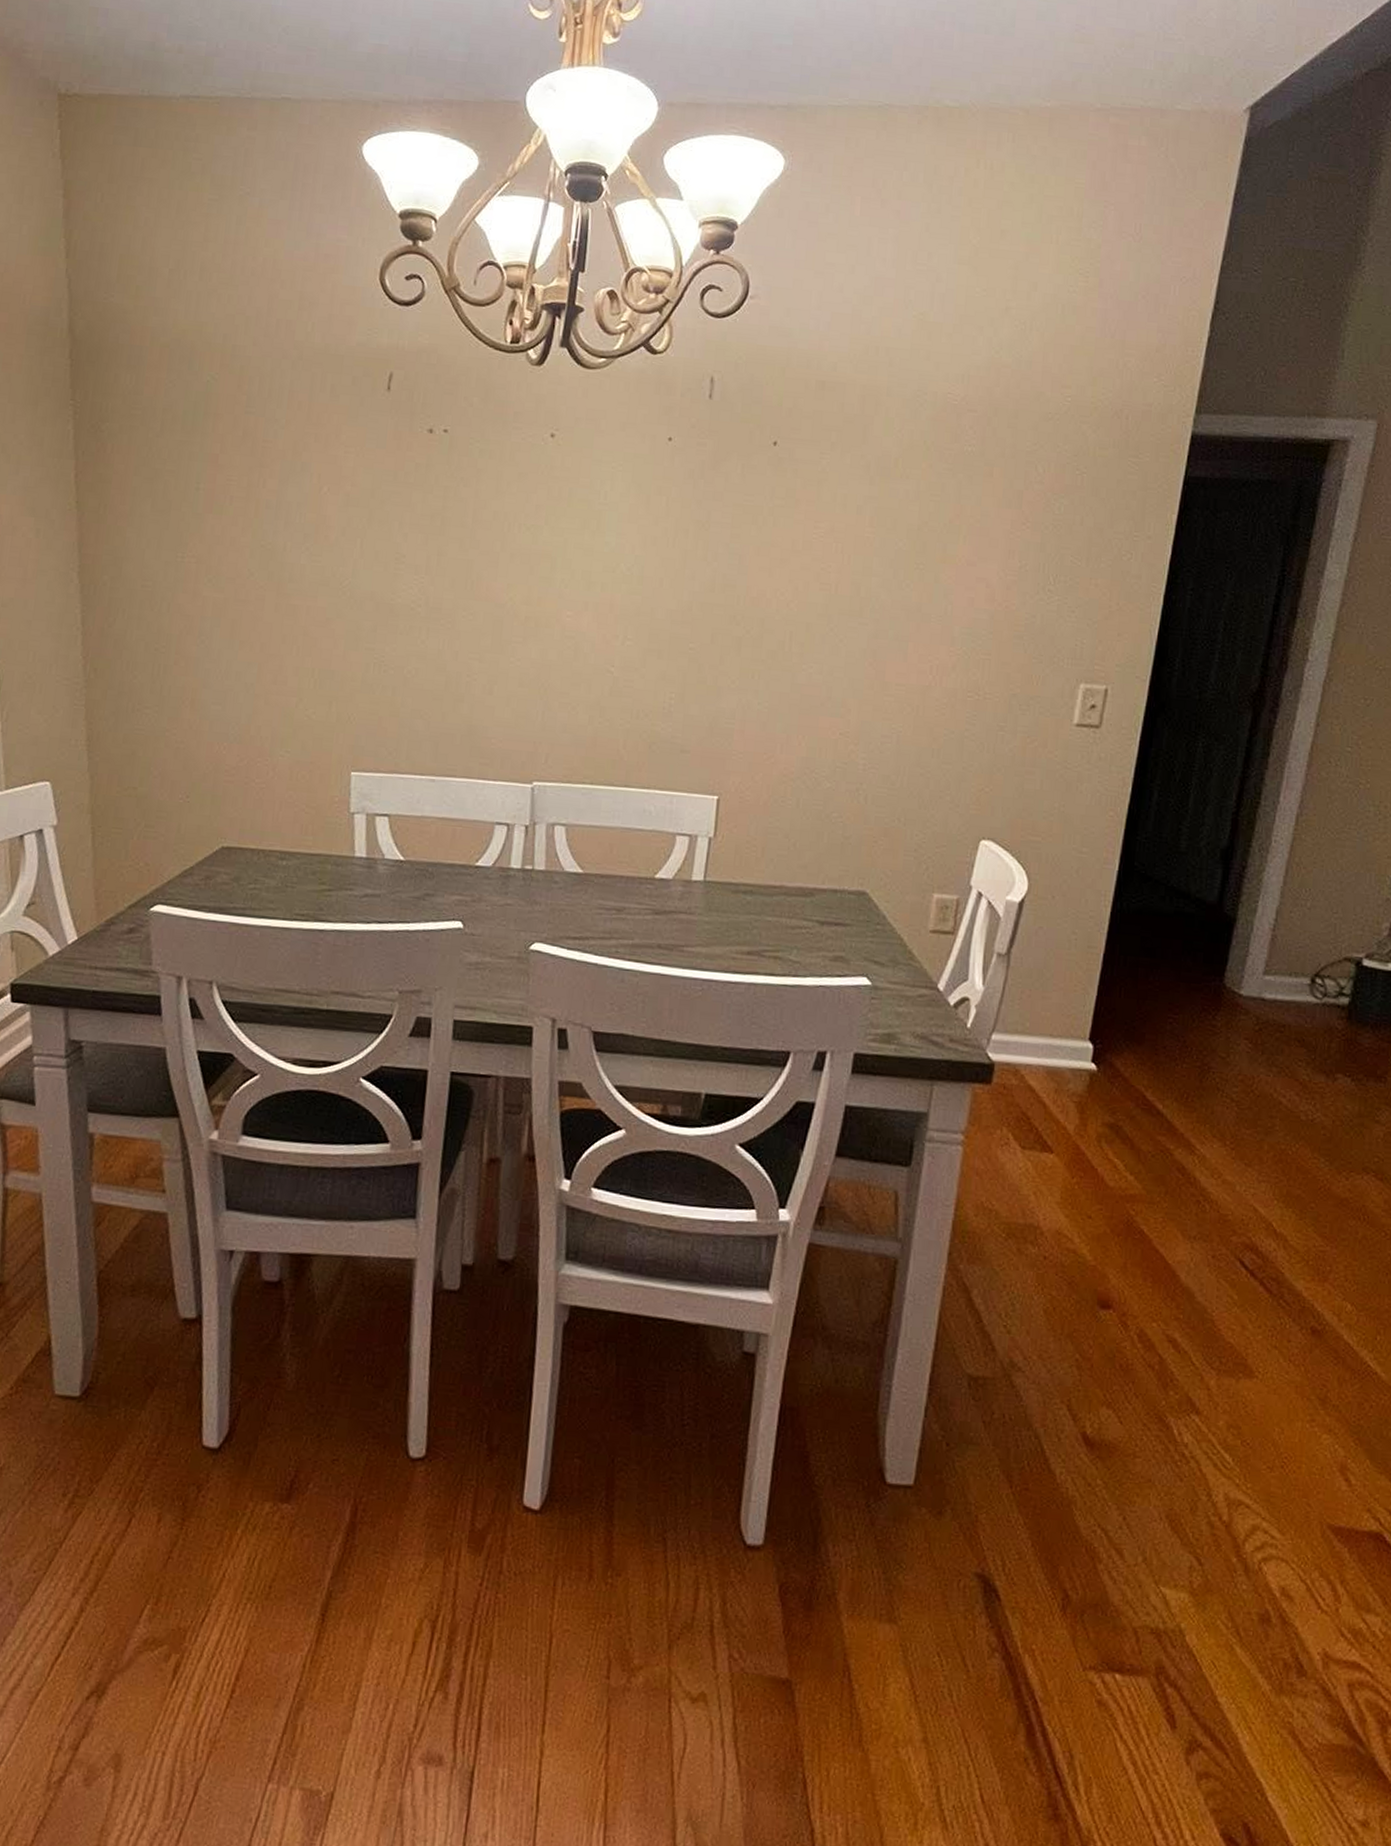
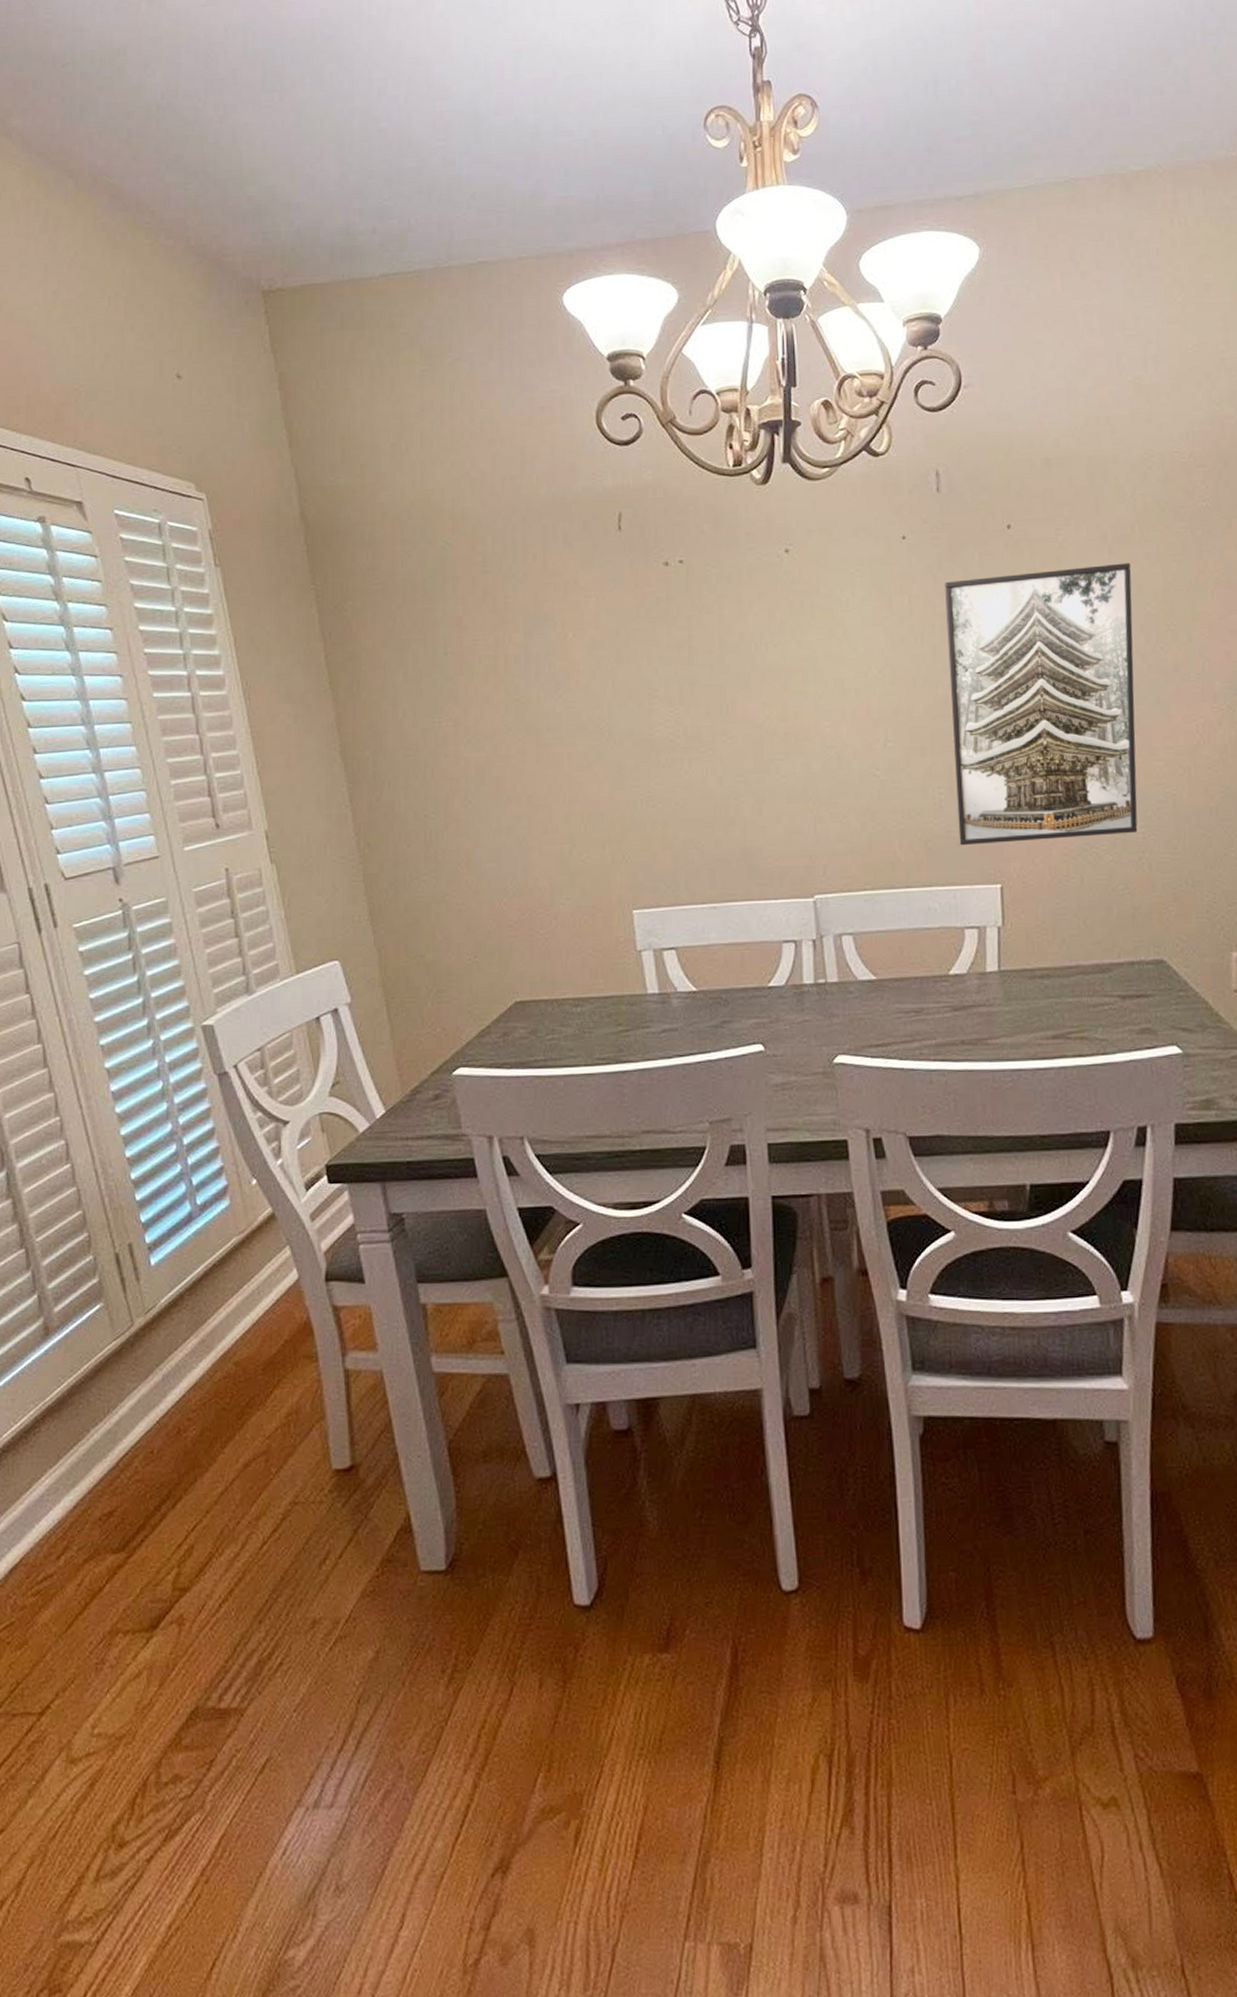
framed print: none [683,489,890,764] -> present [945,562,1138,846]

